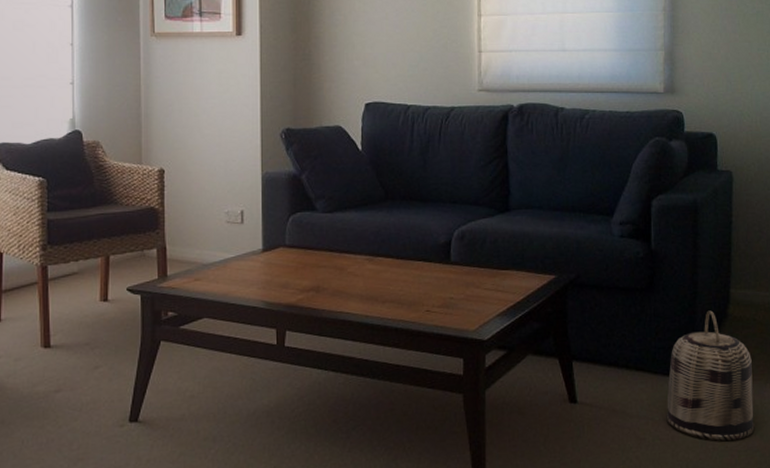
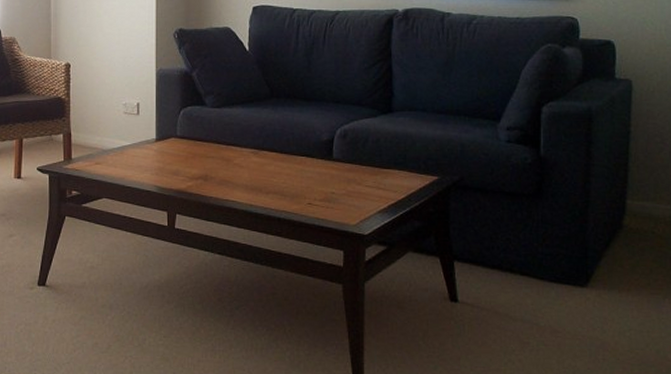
basket: present [666,310,755,442] -> none [552,220,650,354]

